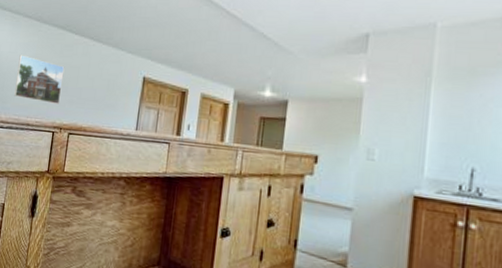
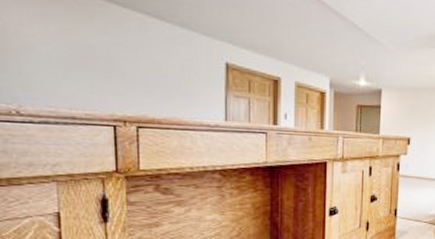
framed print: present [14,55,65,104] -> none [38,28,117,93]

